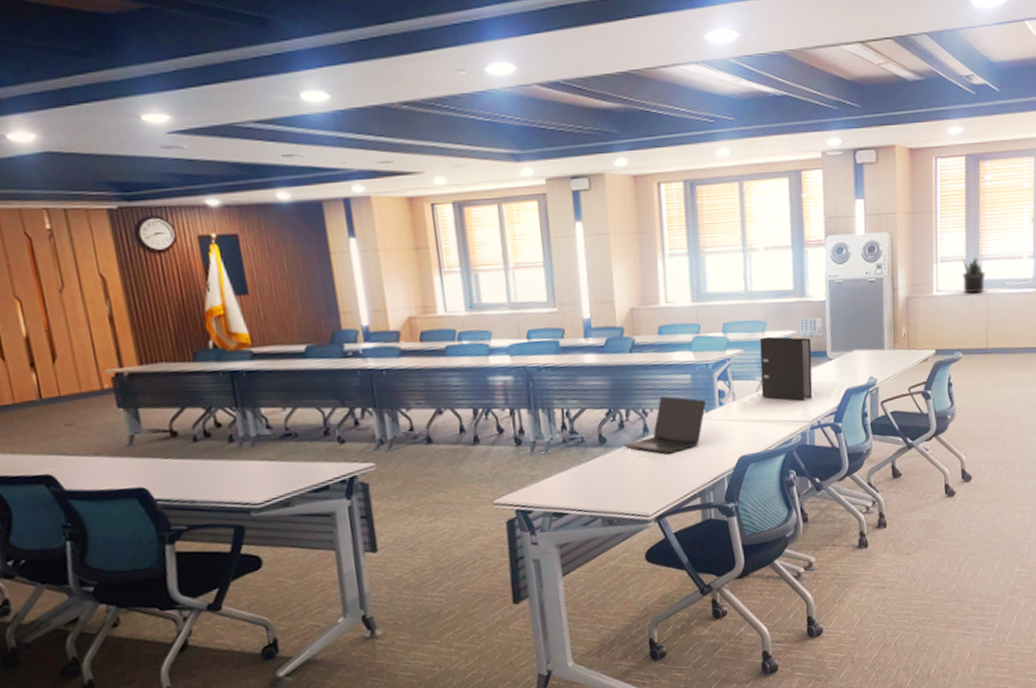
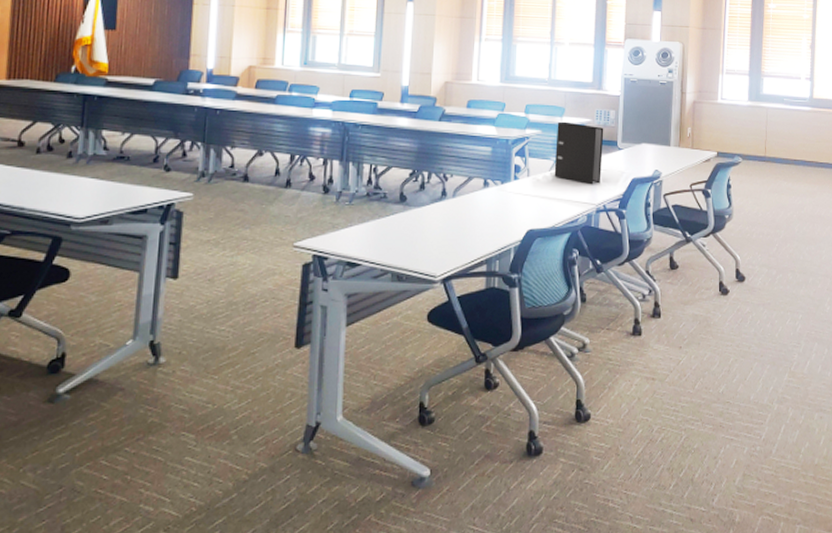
laptop: present [624,396,707,455] -> none [422,164,503,219]
planter: present [962,257,985,295] -> none [745,73,766,107]

